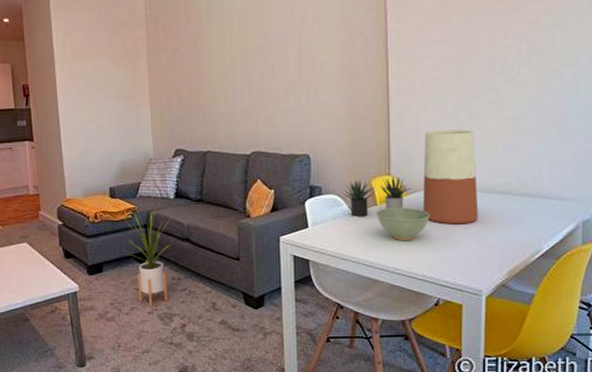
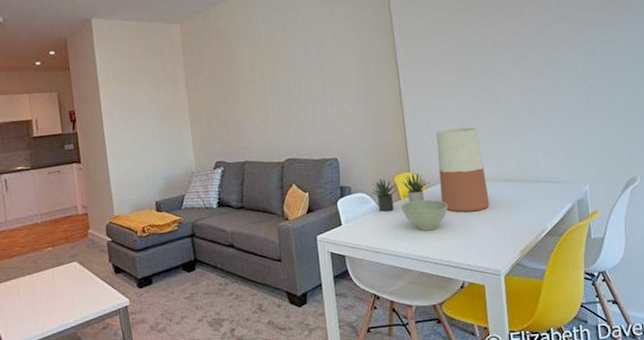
house plant: present [123,208,173,306] -> none [170,218,217,314]

